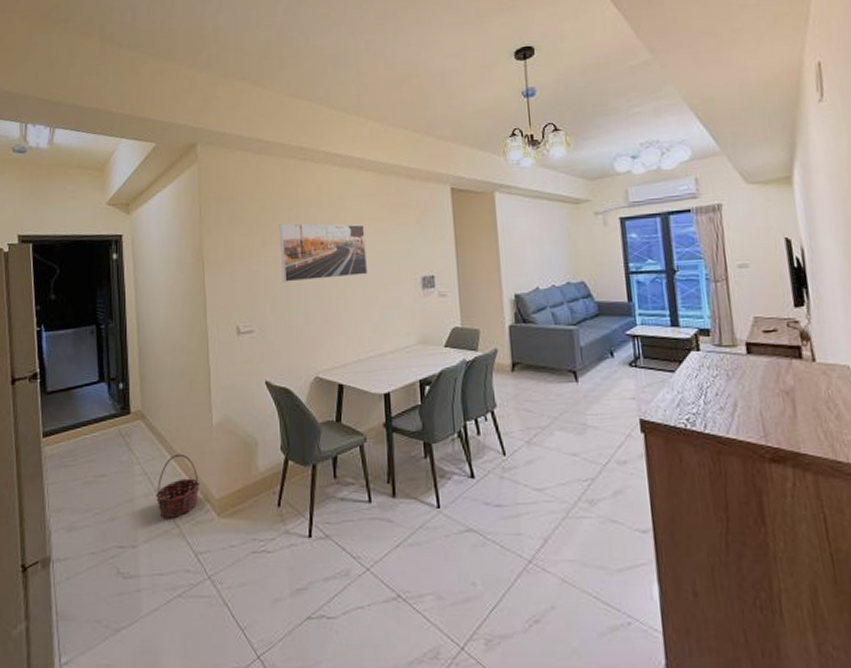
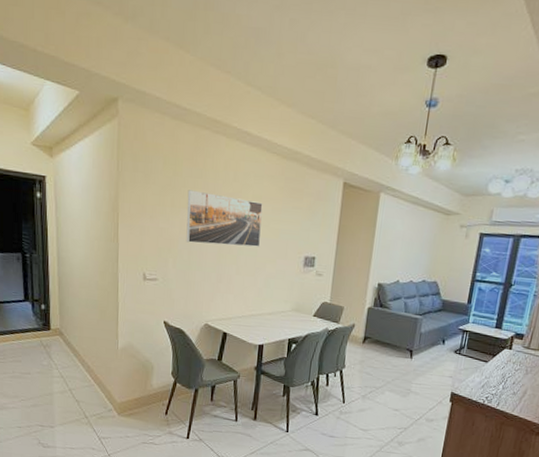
basket: present [155,453,199,518] -> none [69,366,105,411]

